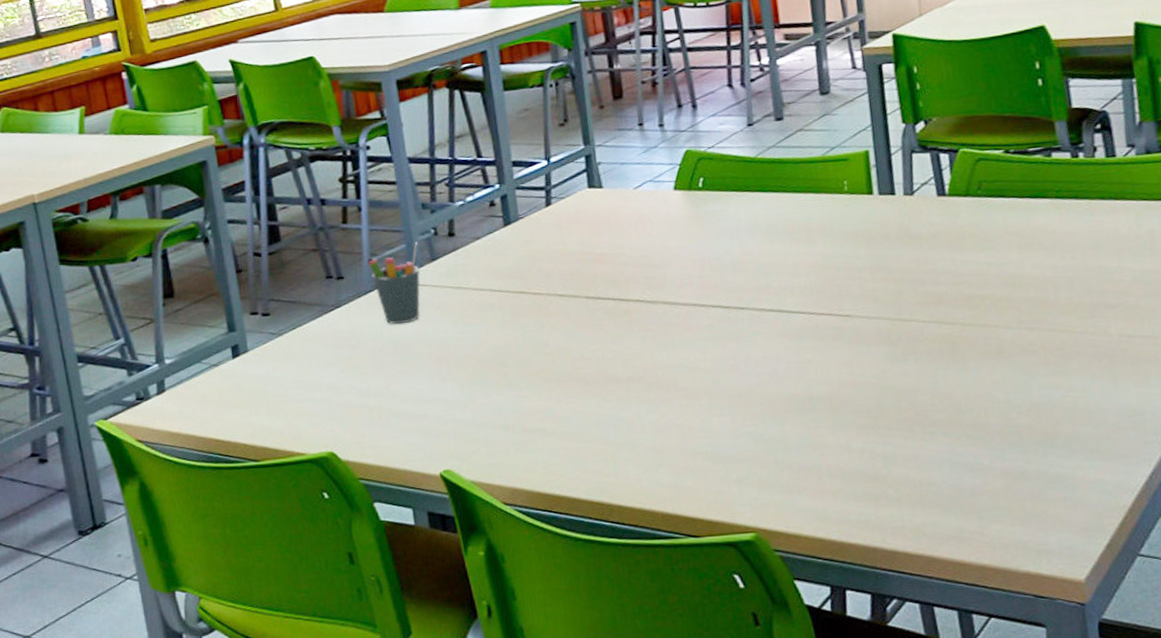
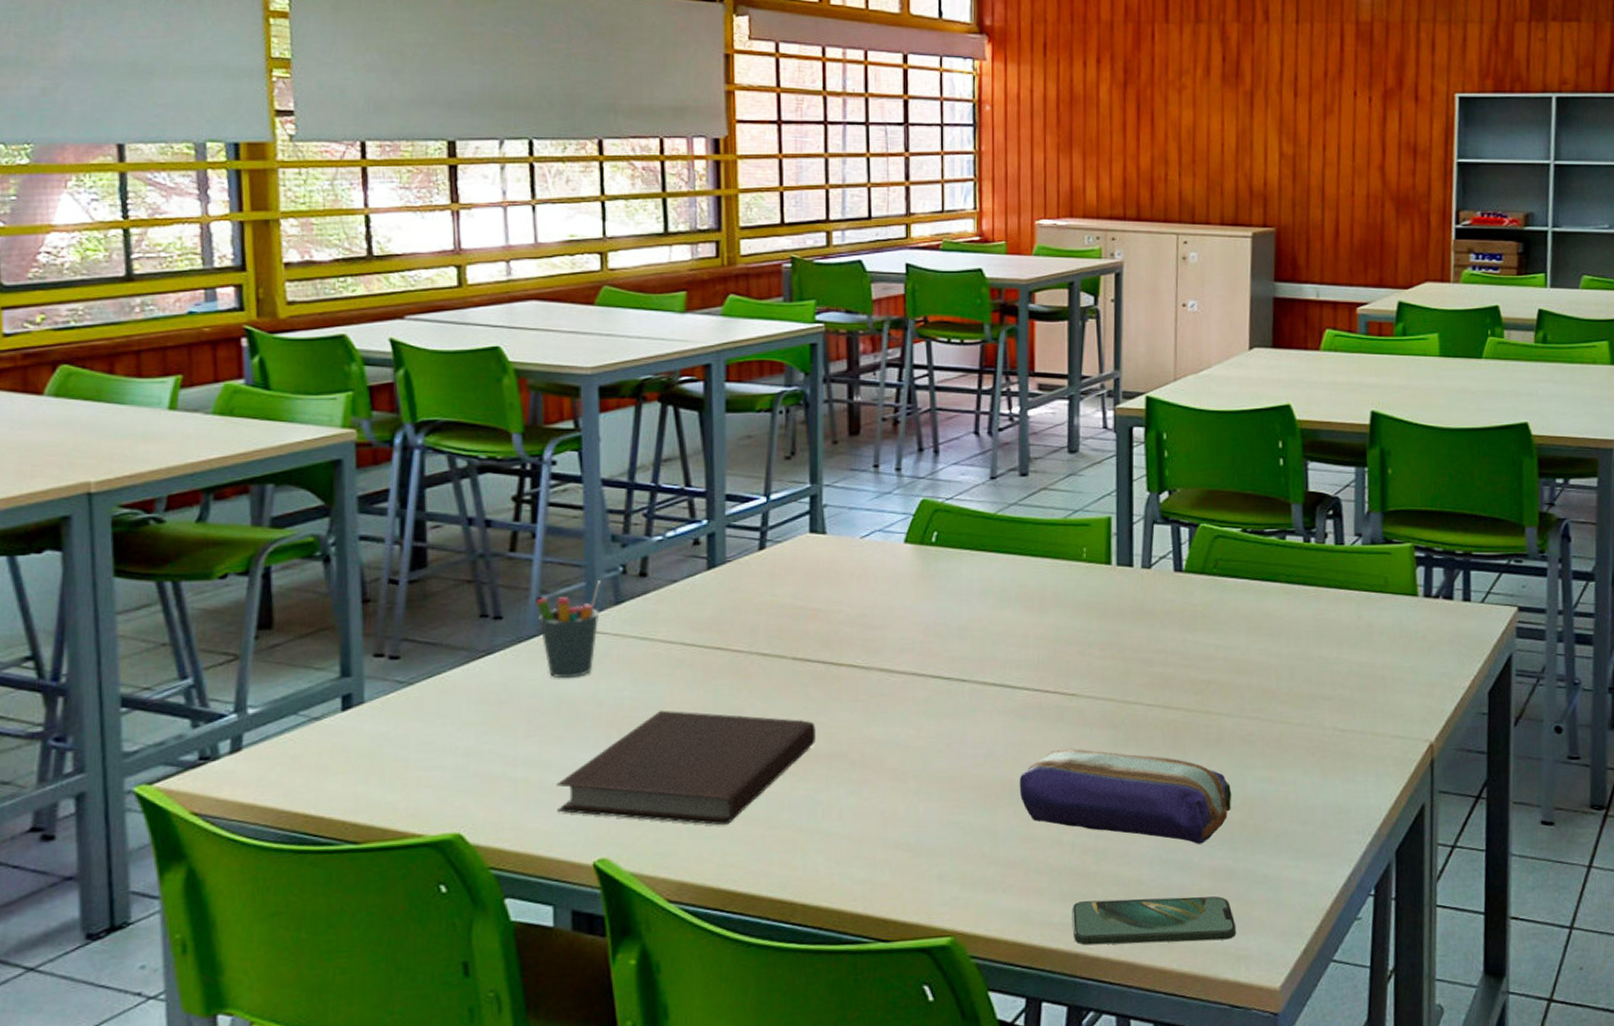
notebook: none [402,346,614,441] -> present [556,710,816,825]
pencil case: none [803,364,1018,448] -> present [1019,748,1232,844]
smartphone: none [866,495,1035,541] -> present [1072,896,1237,946]

